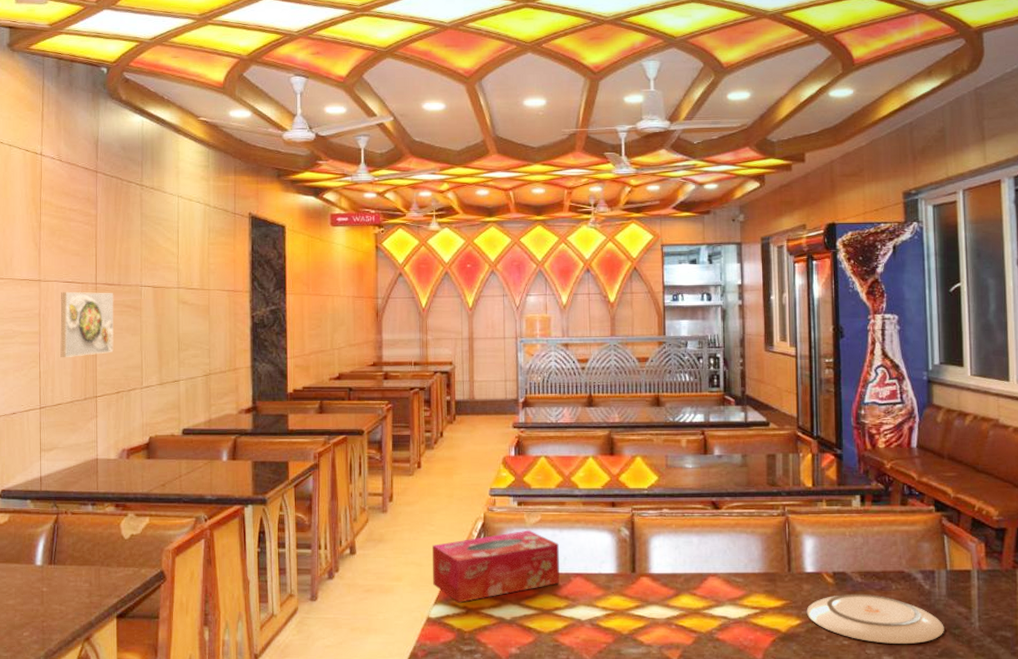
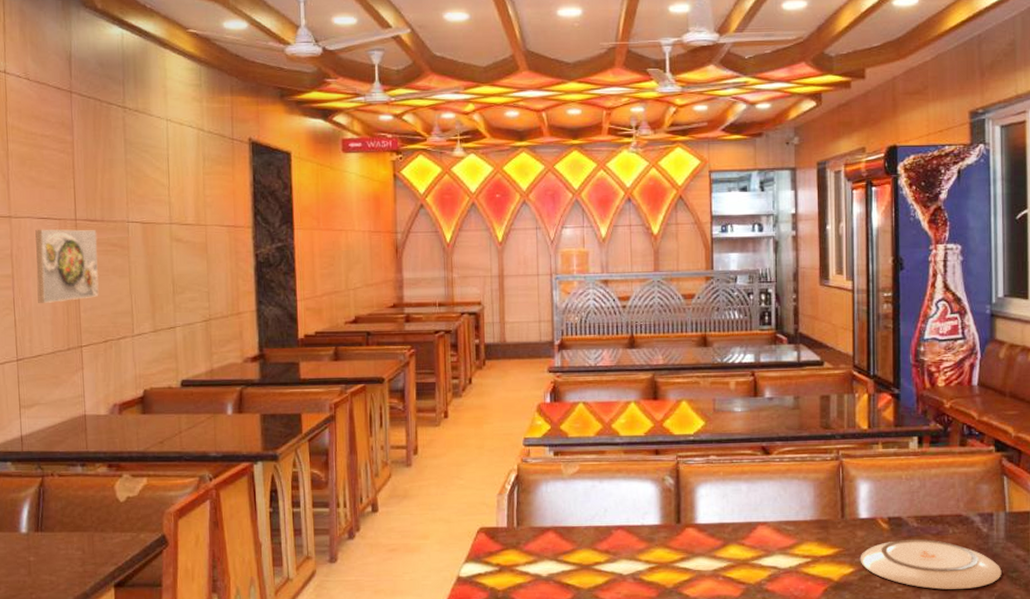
tissue box: present [432,530,559,603] -> none [462,481,600,560]

